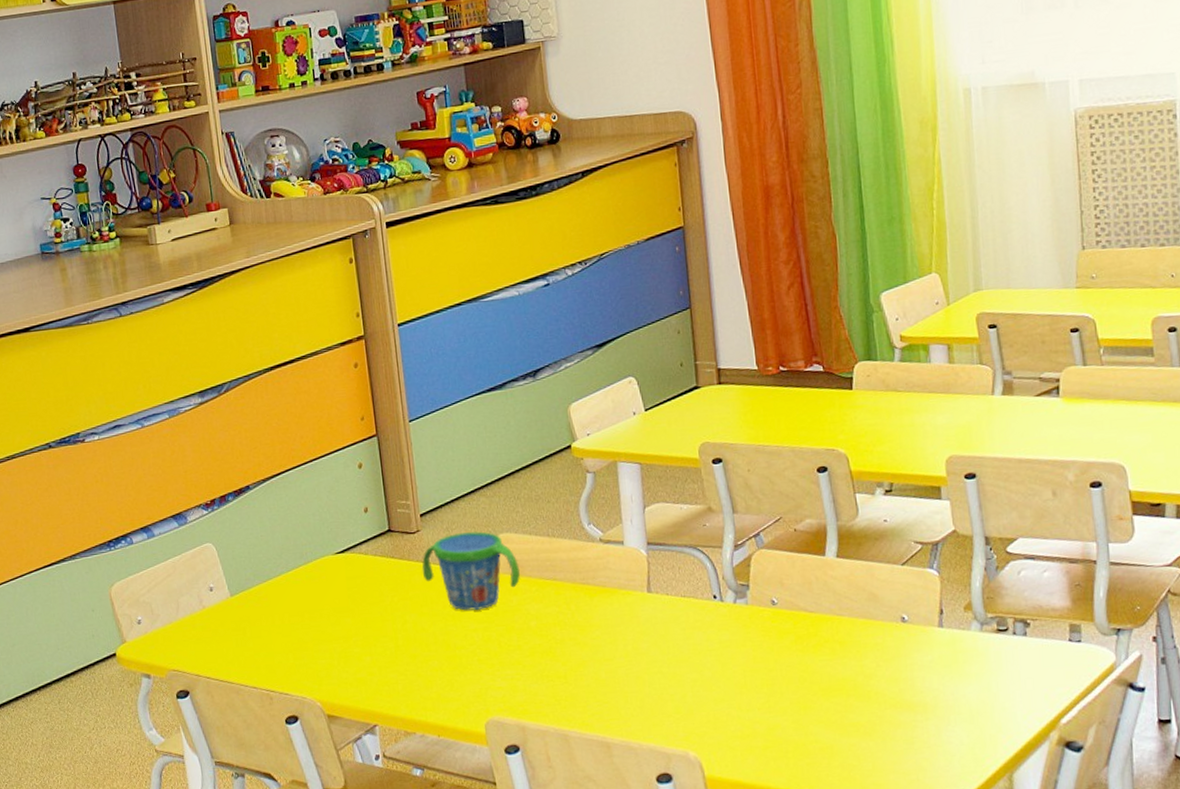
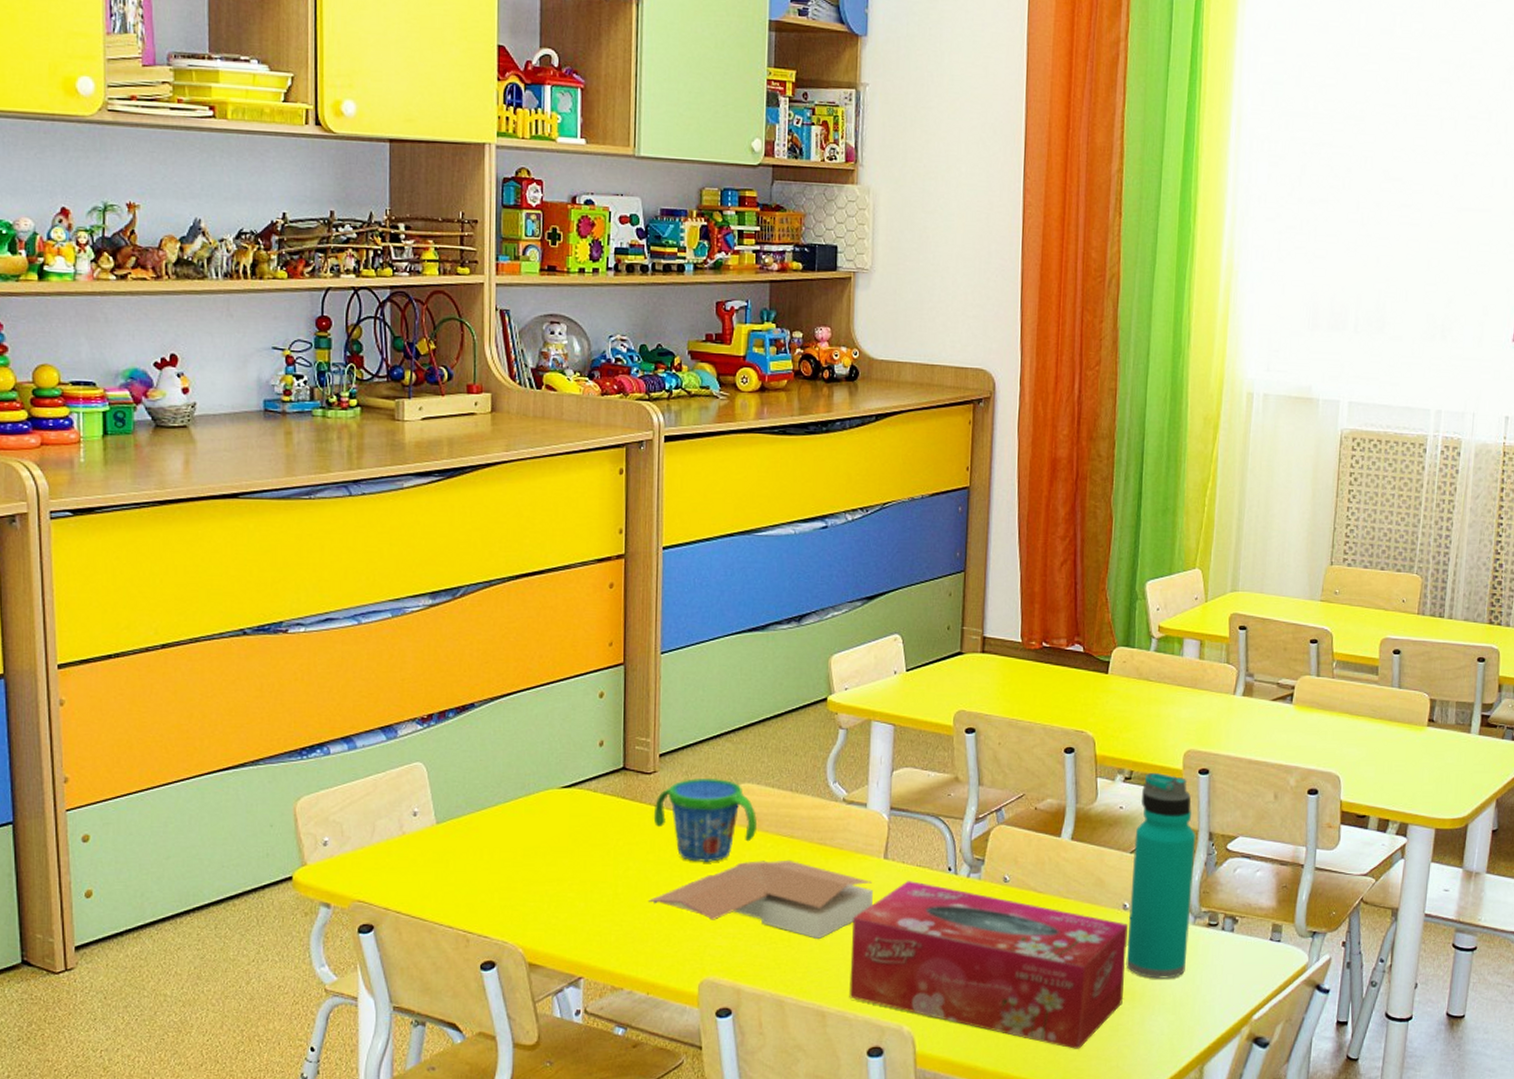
book: none [428,601,642,675] -> present [648,859,873,940]
tissue box: none [625,611,915,765] -> present [849,881,1128,1049]
water bottle: none [904,482,978,689] -> present [1126,772,1196,979]

